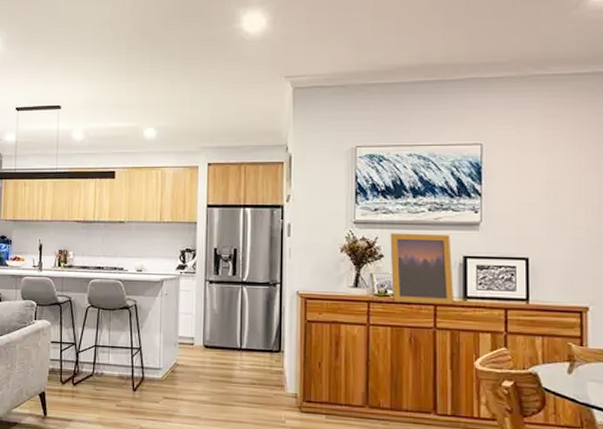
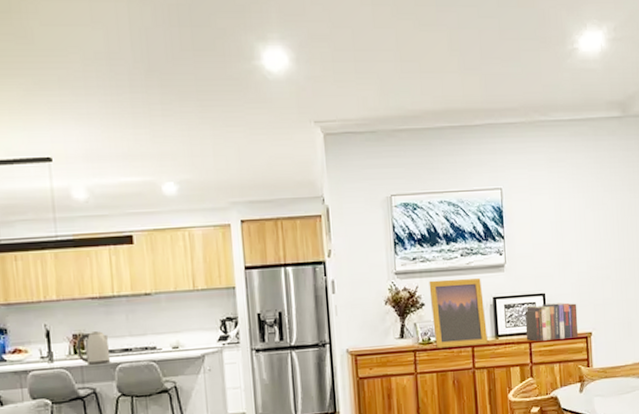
kettle: none [61,249,87,278] -> present [76,331,111,366]
books: none [501,269,570,311] -> present [525,302,578,342]

